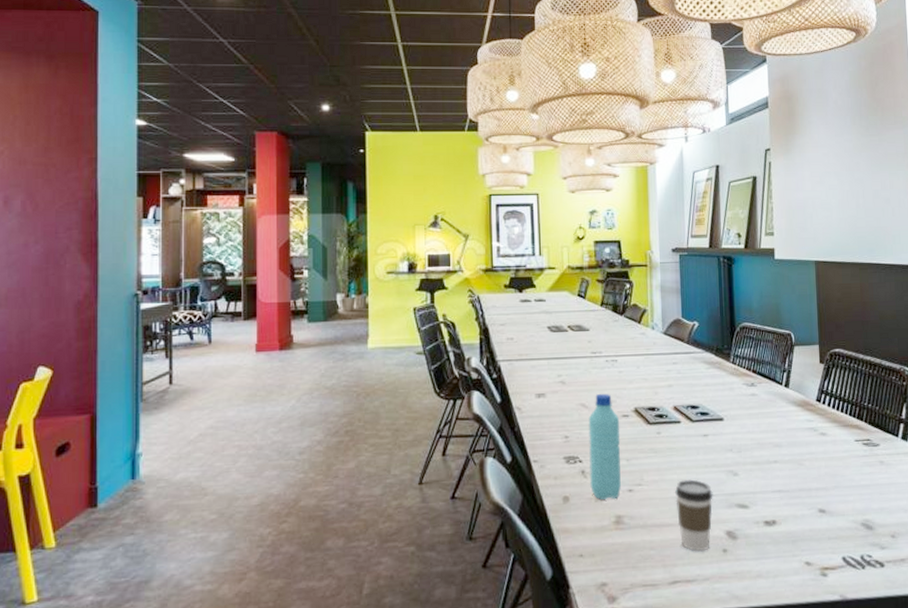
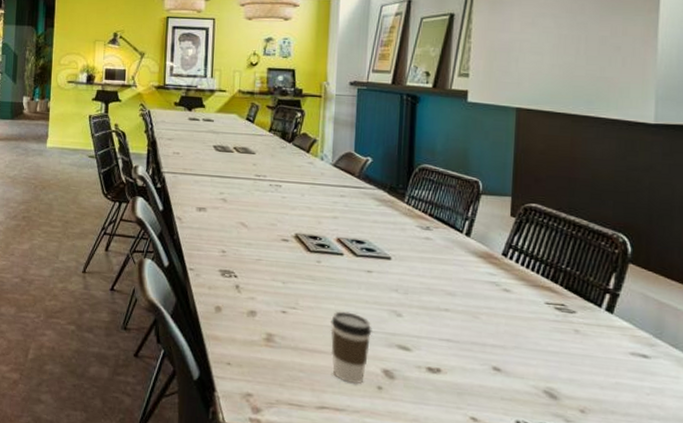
water bottle: present [588,393,621,500] -> none [242,215,279,317]

